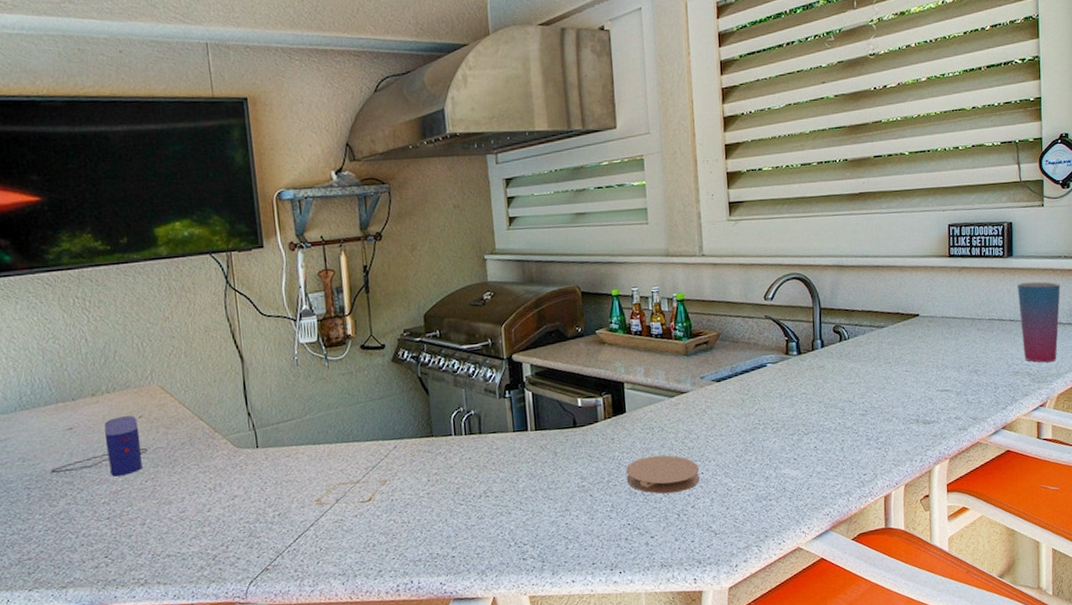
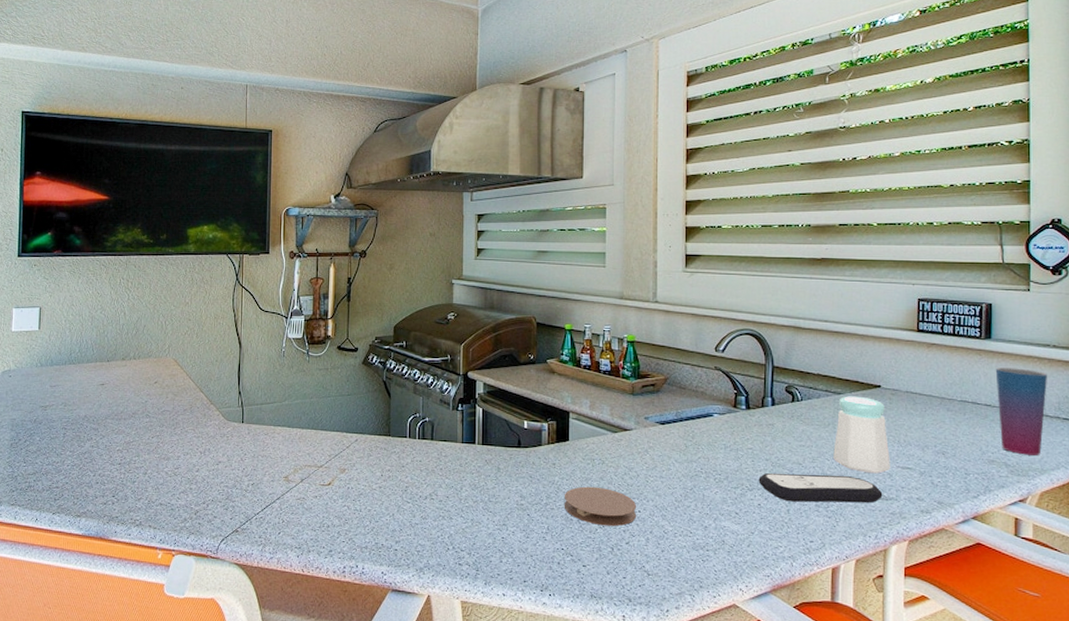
speaker: present [50,415,148,477] -> none [83,380,157,430]
remote control: none [813,406,925,440] -> present [758,472,883,503]
salt shaker: none [880,327,931,401] -> present [833,396,890,474]

